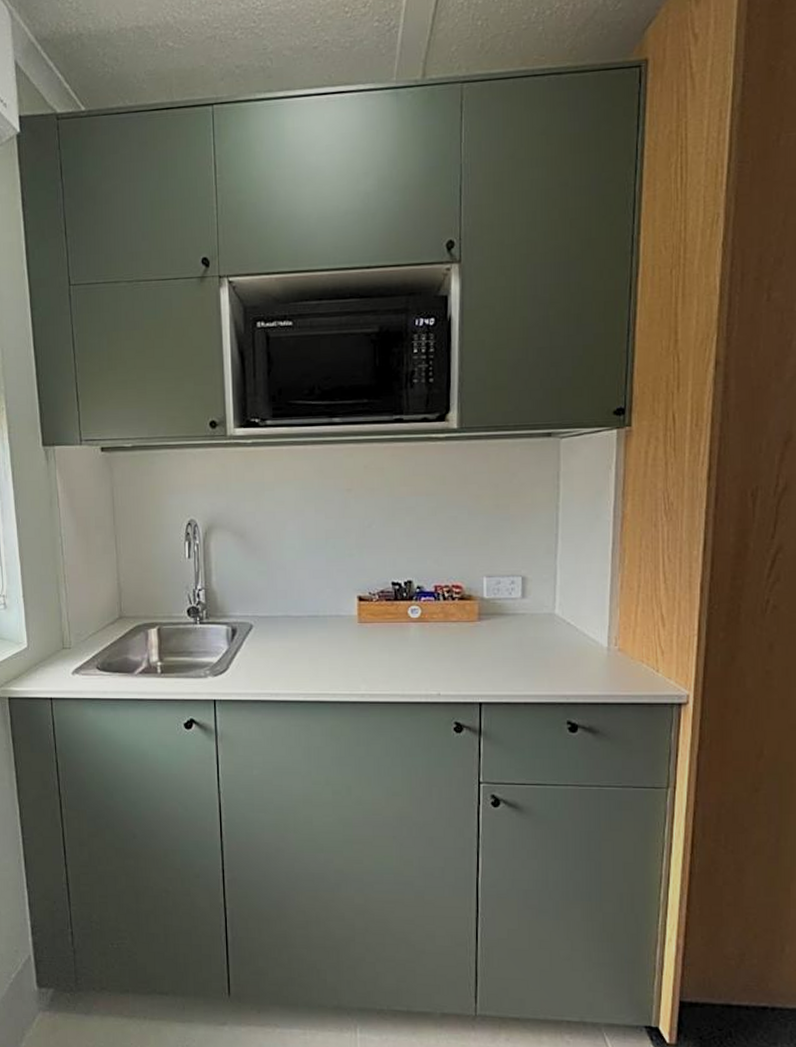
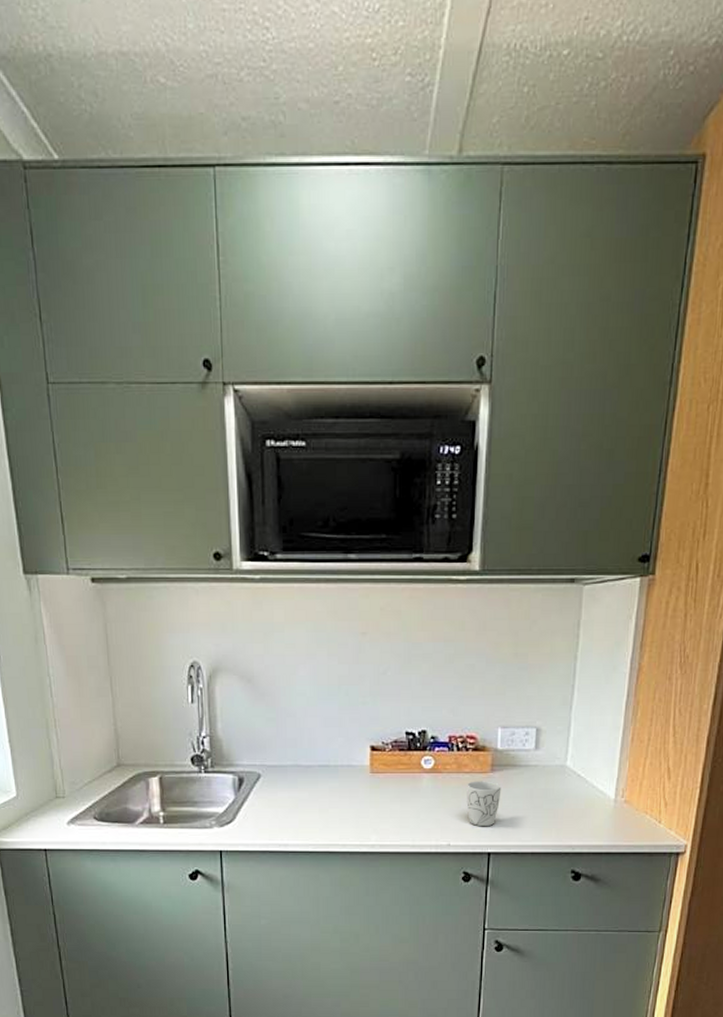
mug: none [455,630,490,676] -> present [466,781,502,827]

